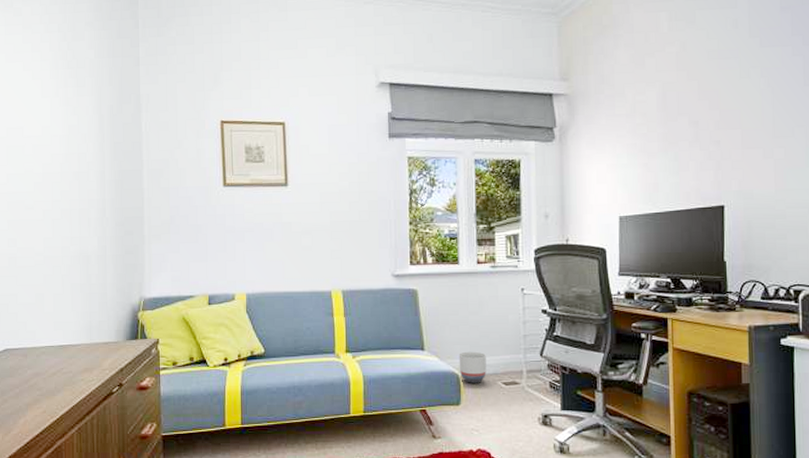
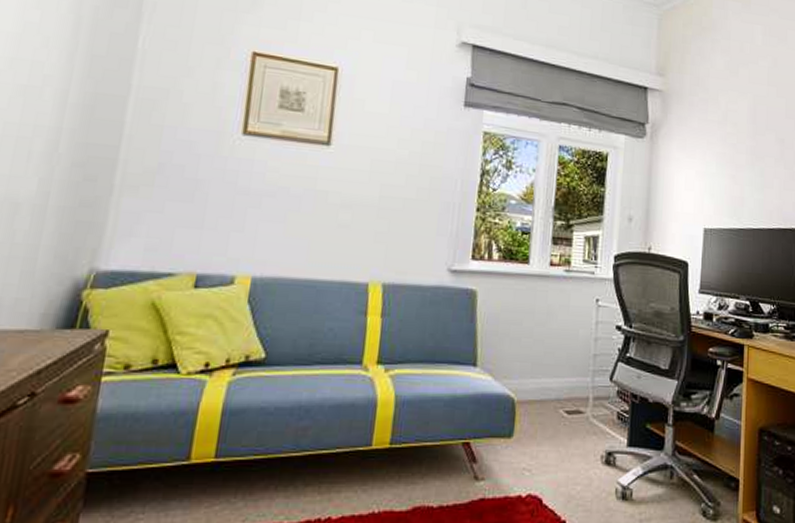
planter: present [459,351,486,383] -> none [516,370,549,411]

